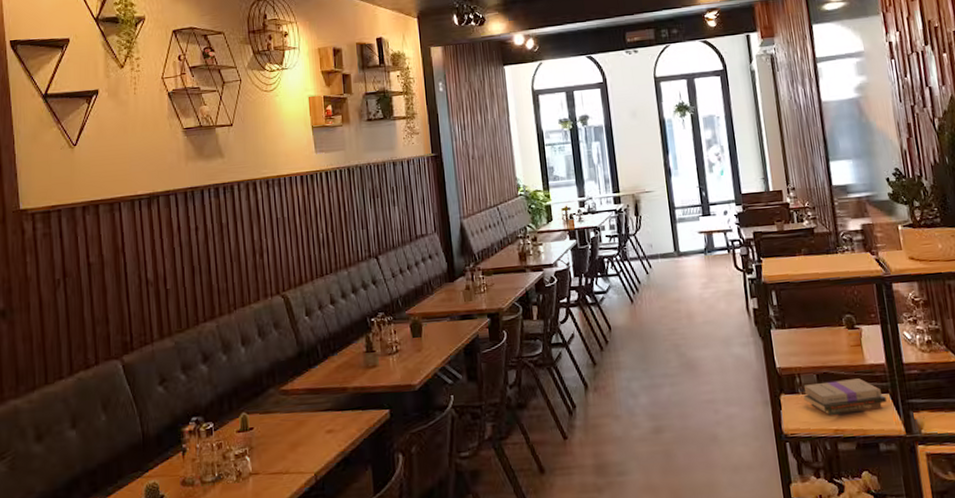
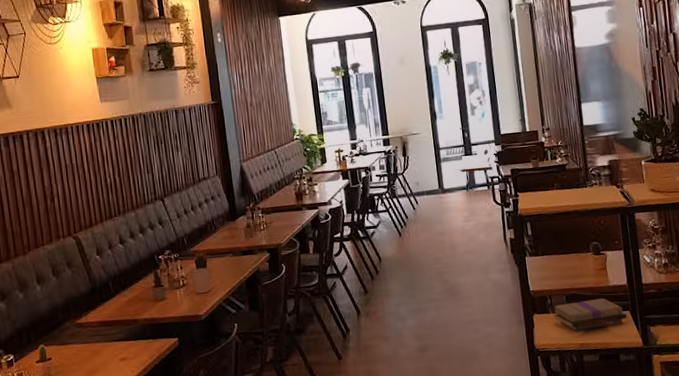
cup: none [405,332,429,362] -> present [191,267,213,294]

